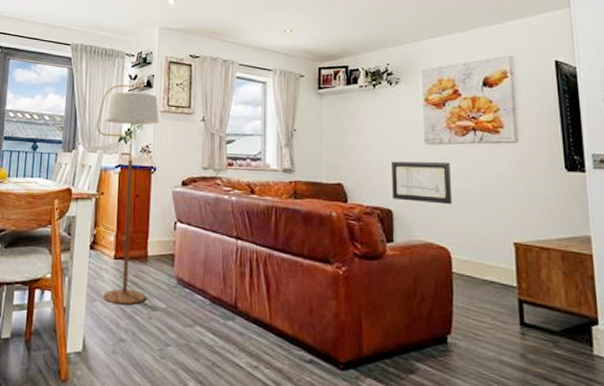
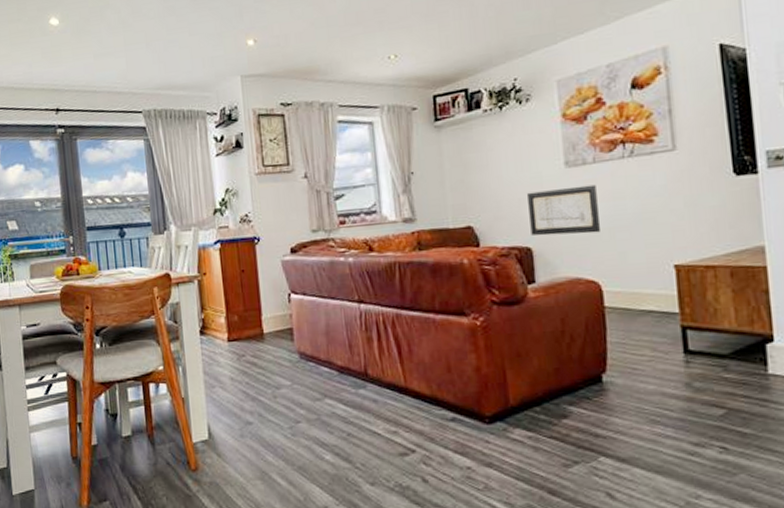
floor lamp: present [96,84,160,305] -> none [185,148,268,388]

